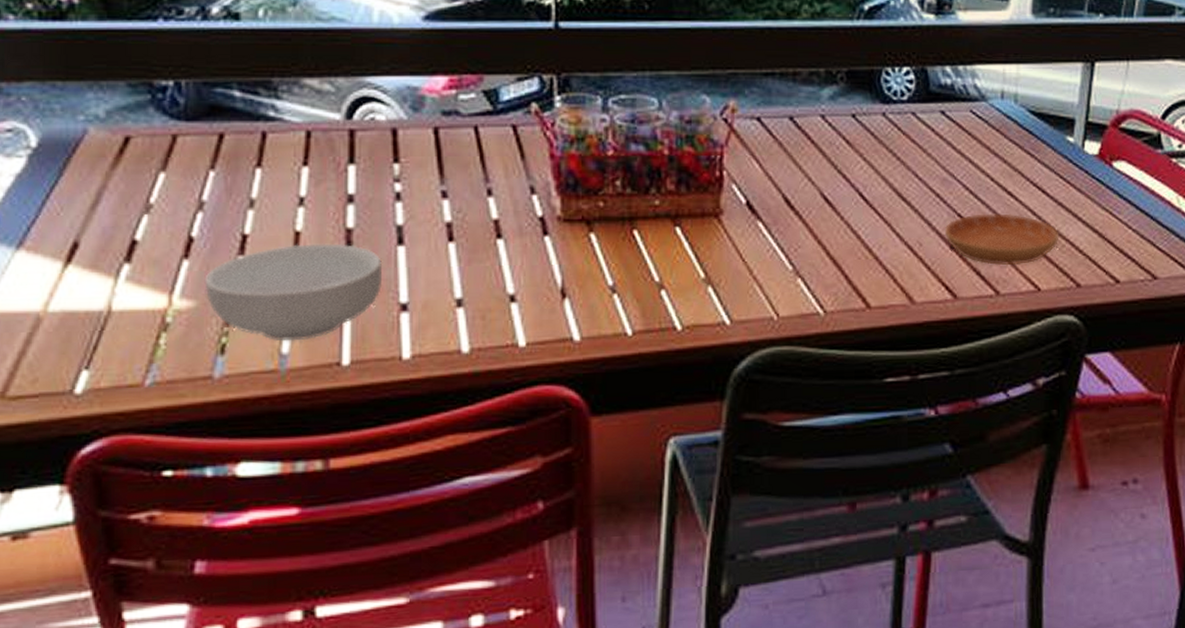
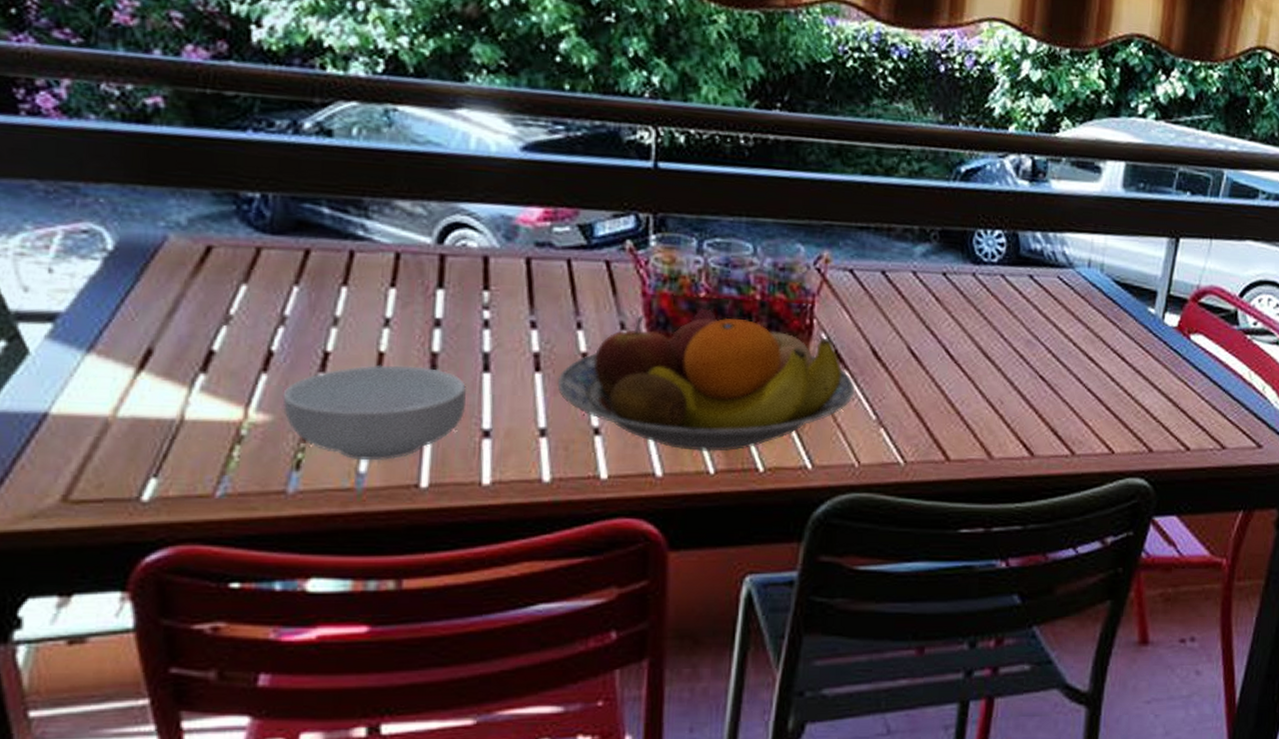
fruit bowl: none [471,167,770,313] -> present [557,308,855,451]
saucer: present [944,213,1060,266] -> none [1025,376,1136,428]

